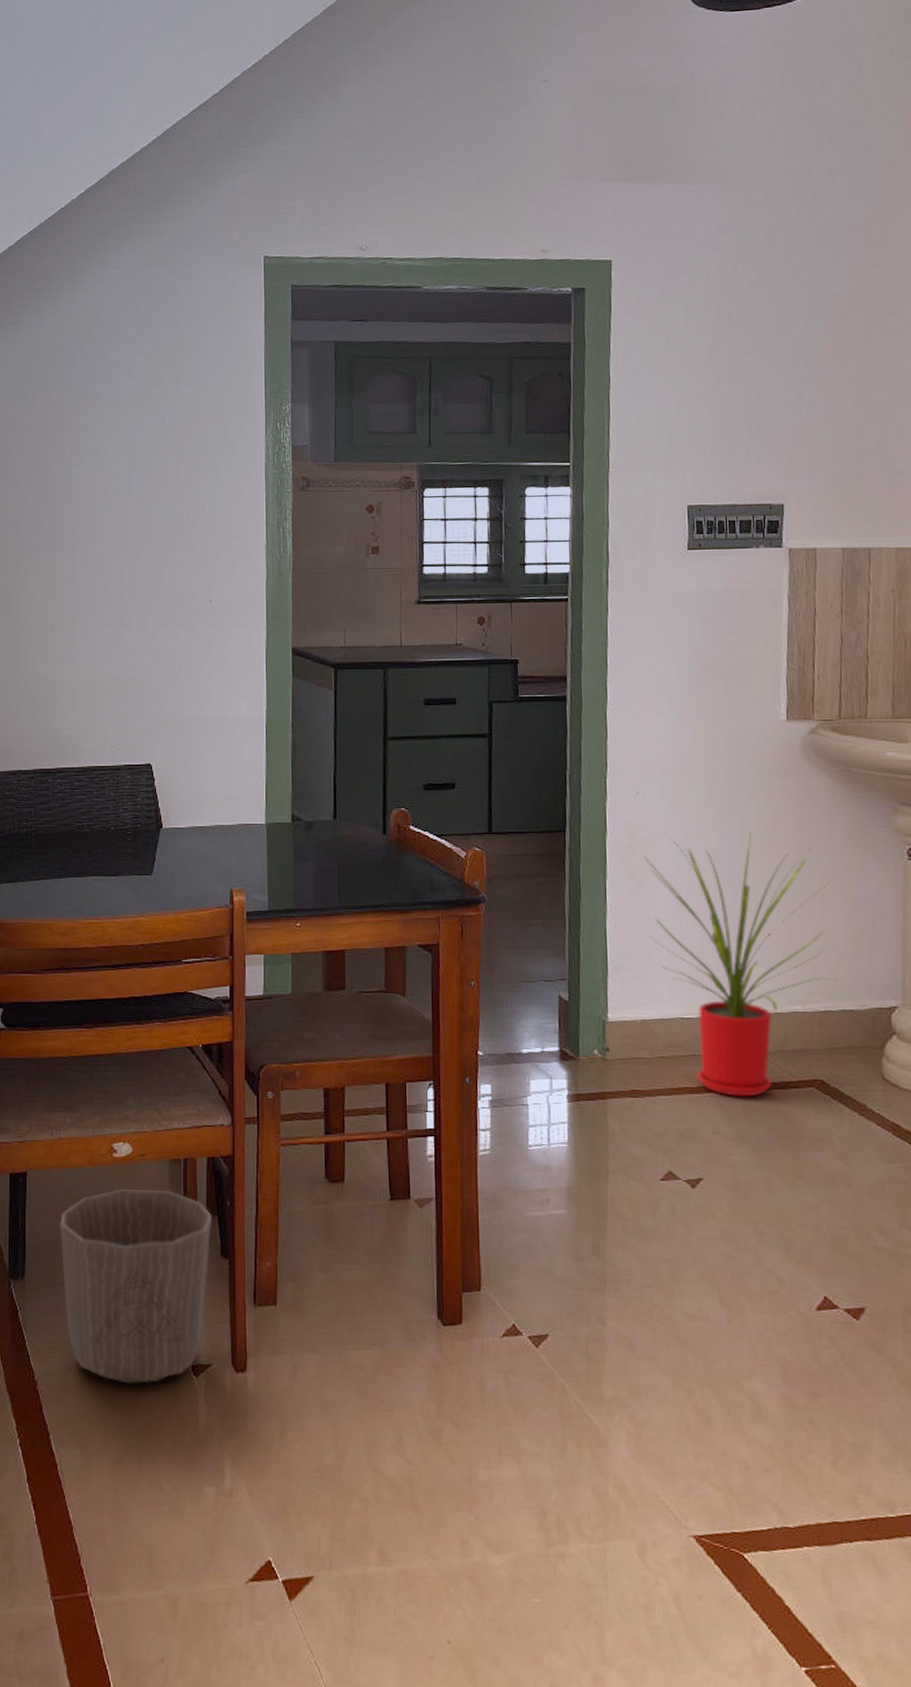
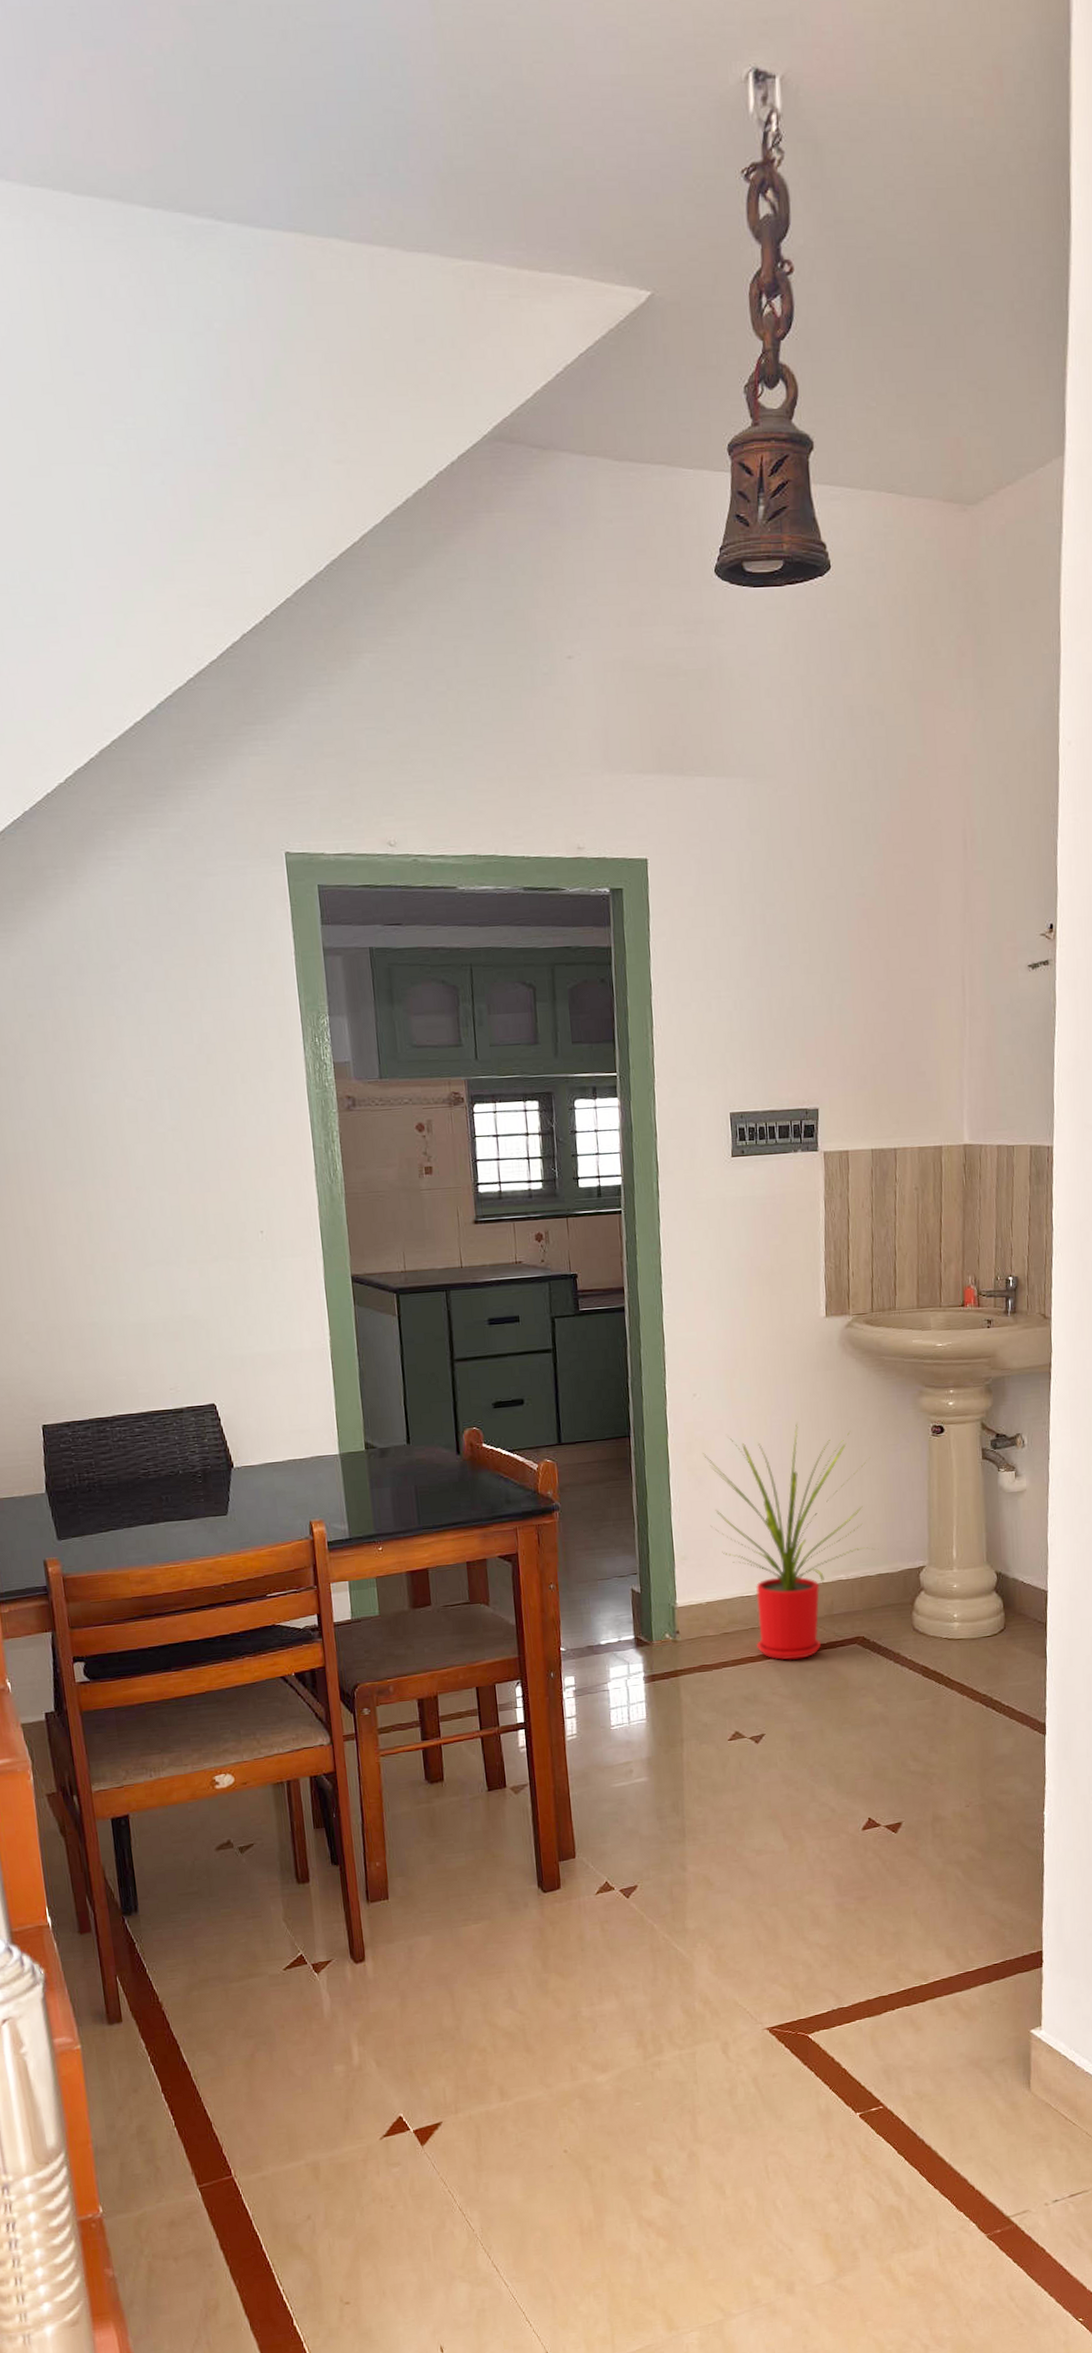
waste basket: present [59,1189,212,1384] -> none [167,1812,321,1991]

